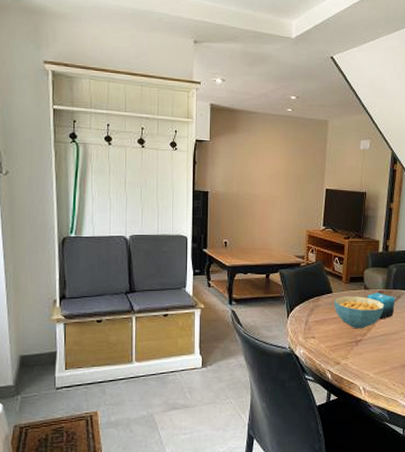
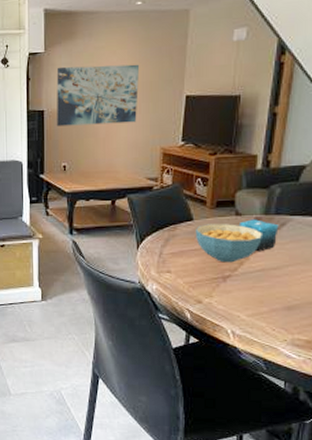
wall art: none [220,155,290,208] -> present [56,64,140,127]

